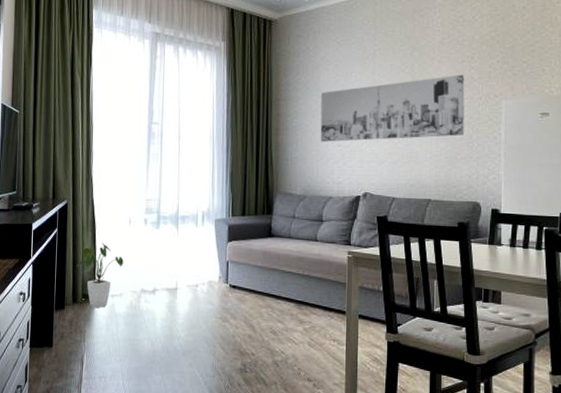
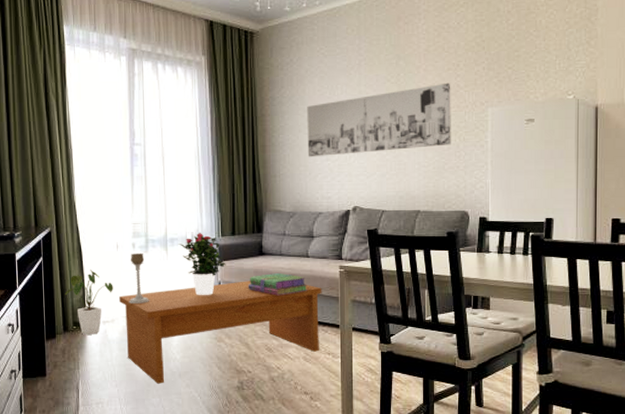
coffee table: none [128,261,330,361] -> present [119,281,322,384]
candle holder: none [137,229,159,279] -> present [129,253,150,303]
potted flower: none [189,212,235,274] -> present [178,233,226,295]
stack of books: none [255,255,315,279] -> present [248,273,308,296]

